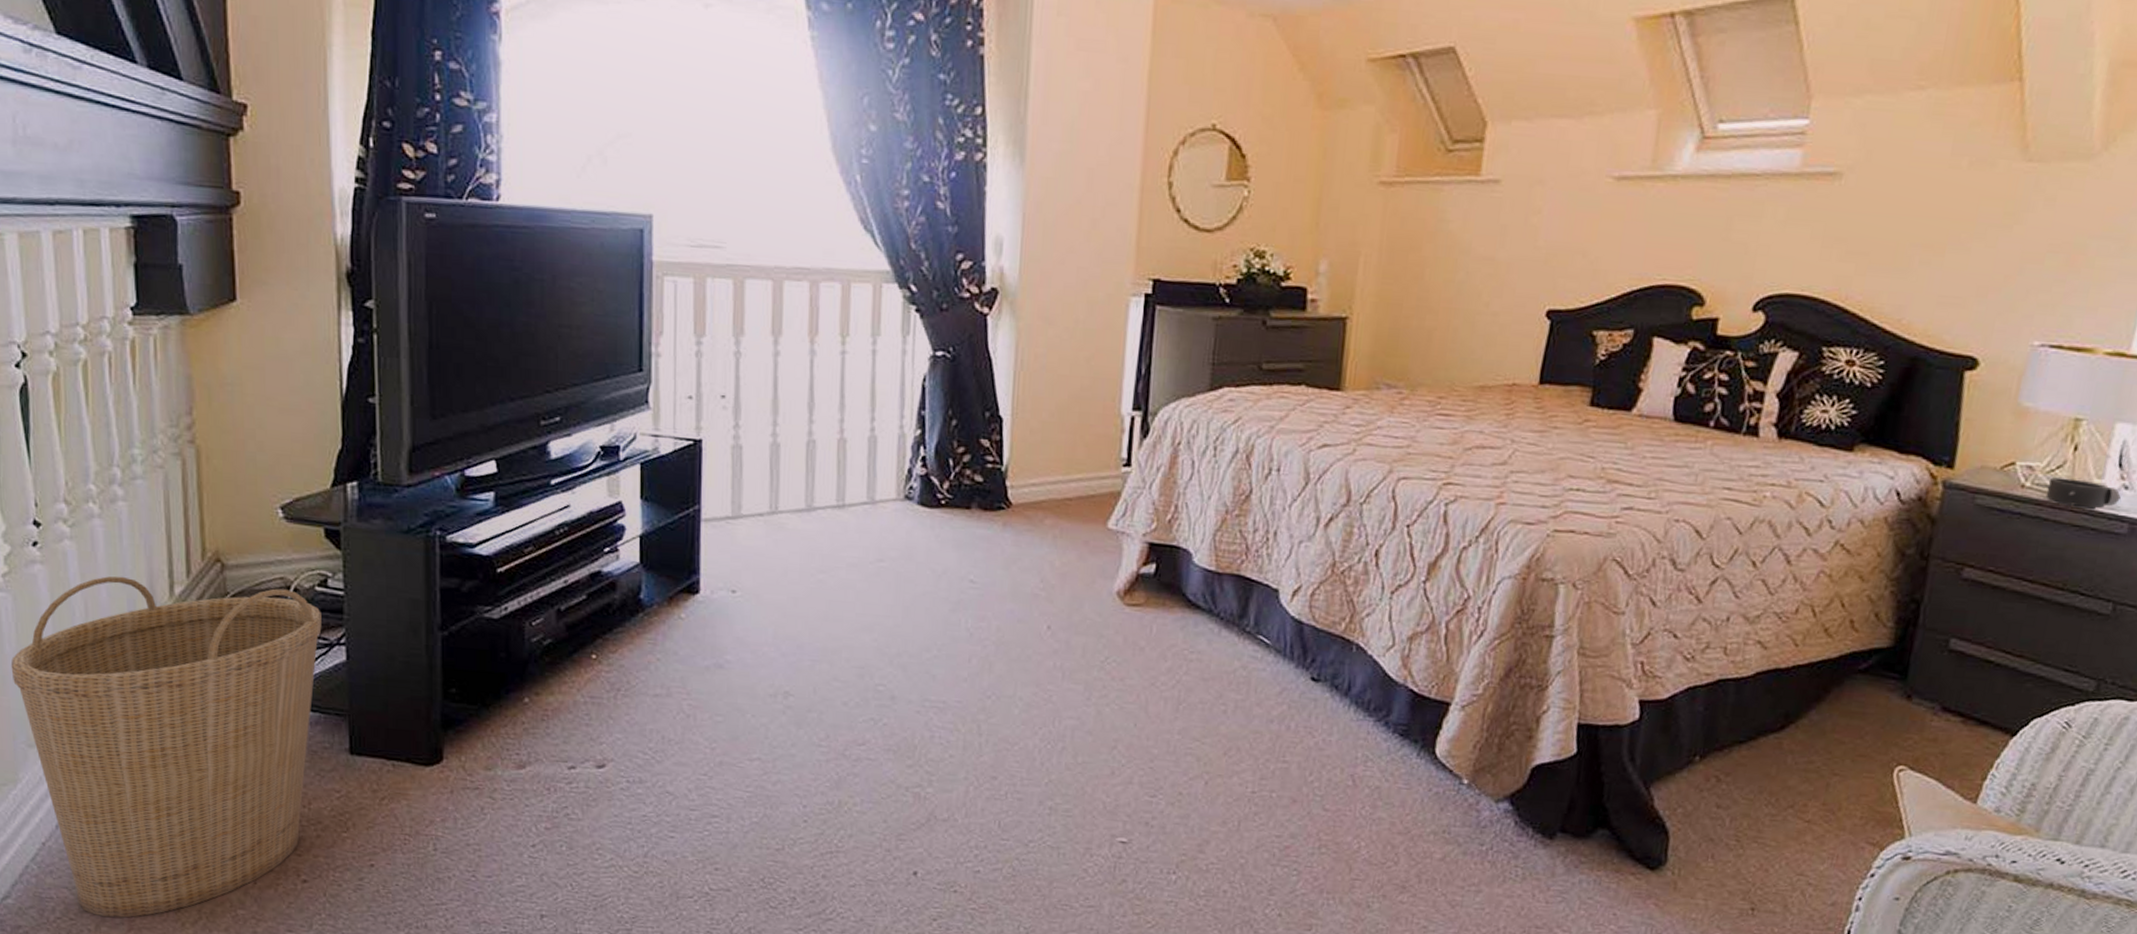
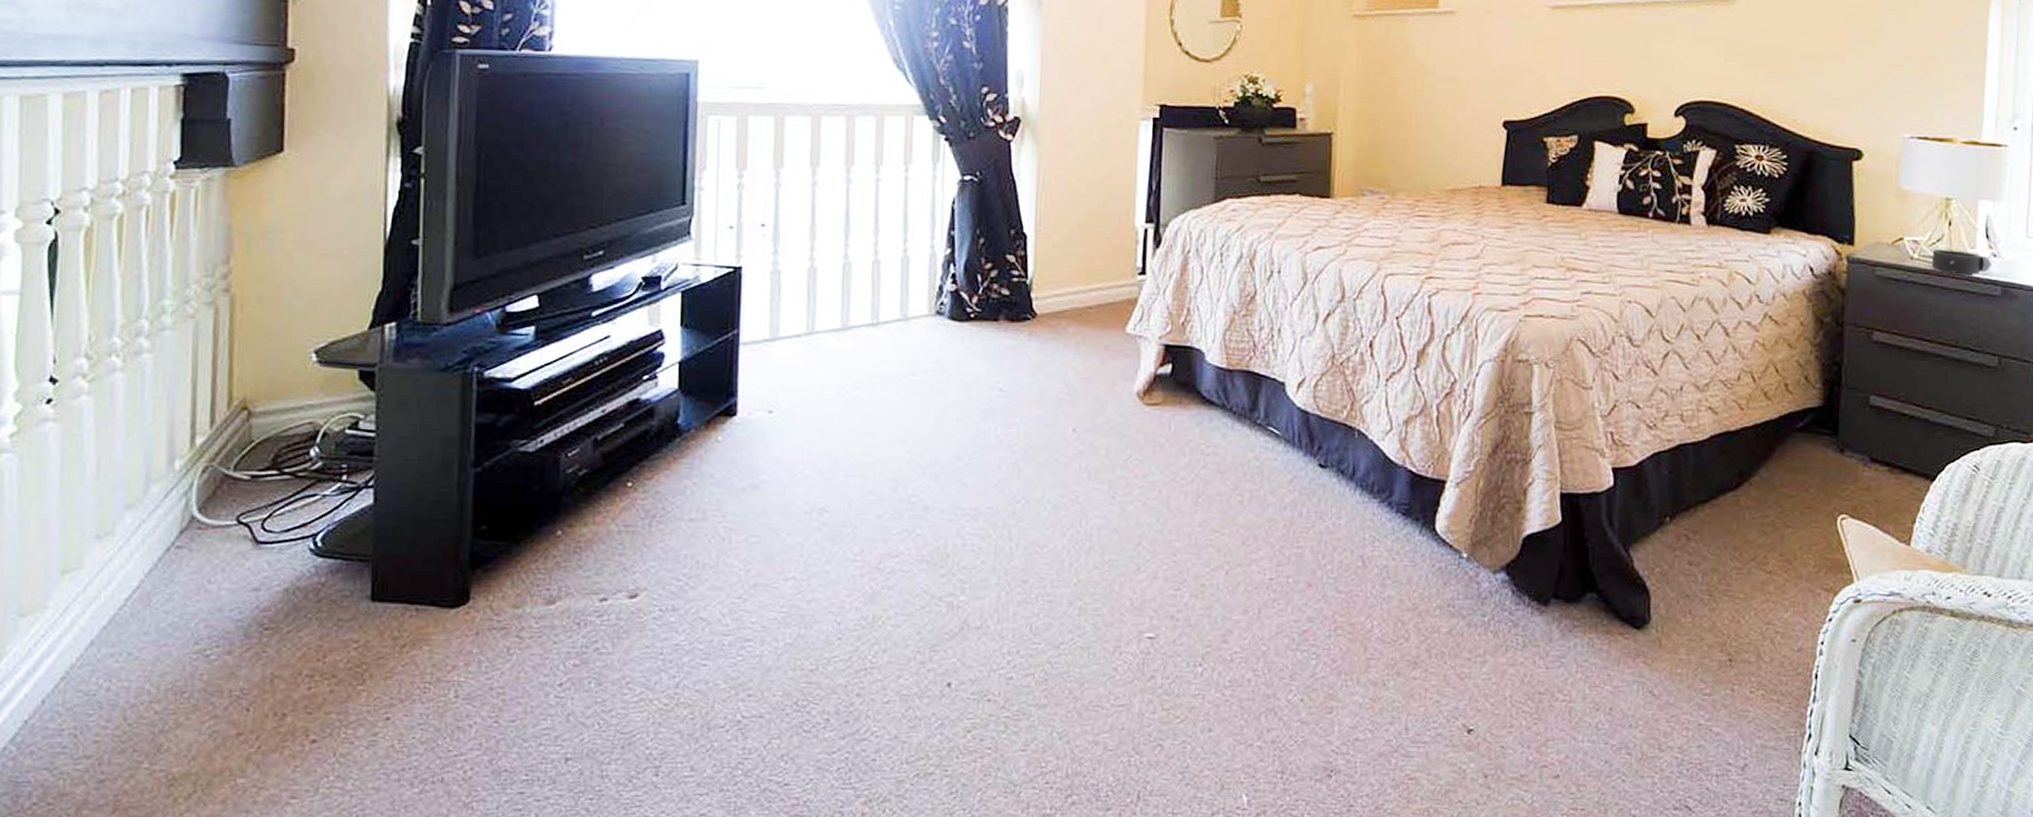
basket: present [10,576,322,918] -> none [9,429,350,799]

